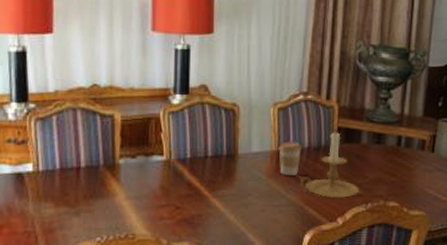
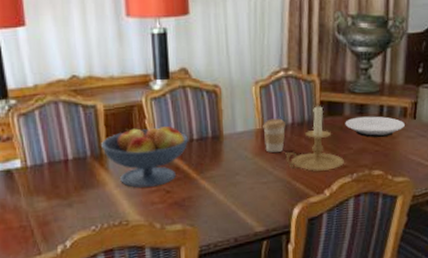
fruit bowl: none [115,140,203,201] -> present [101,125,188,188]
plate: none [362,146,422,168] -> present [345,116,405,137]

